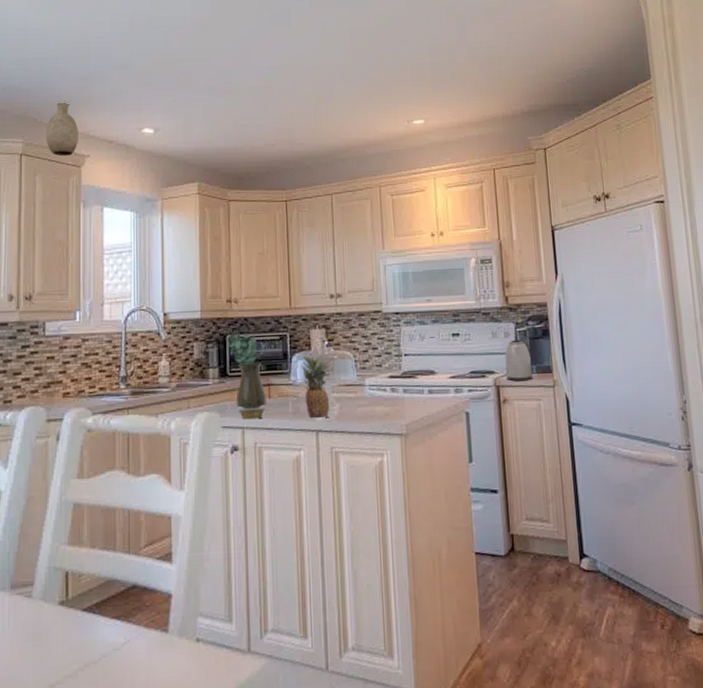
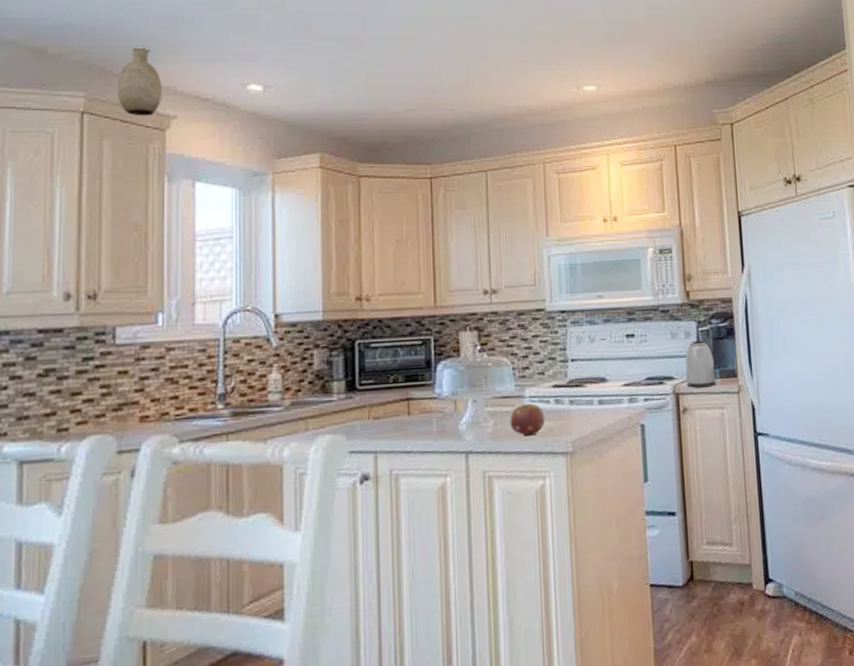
vase: present [227,329,266,420] -> none [357,333,405,443]
fruit: present [299,354,335,419] -> none [446,361,489,439]
fruit: none [352,391,383,419] -> present [509,404,545,436]

